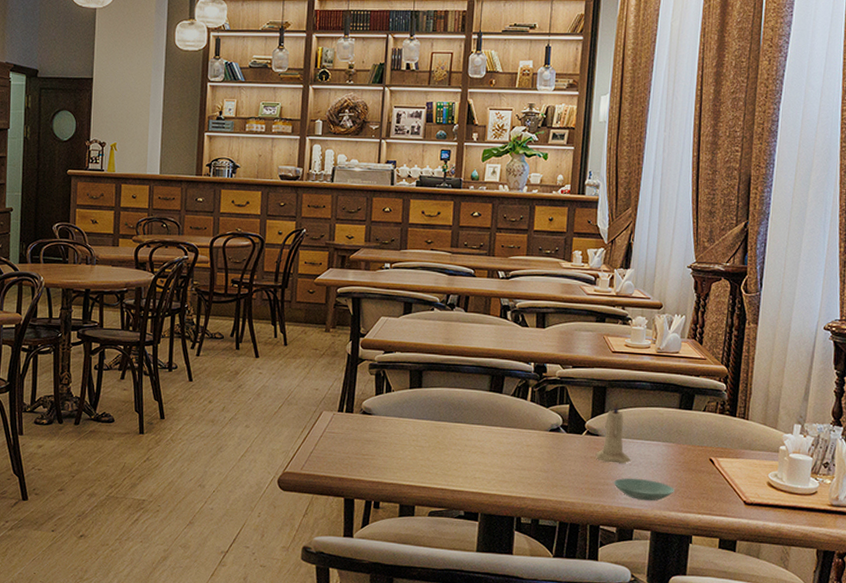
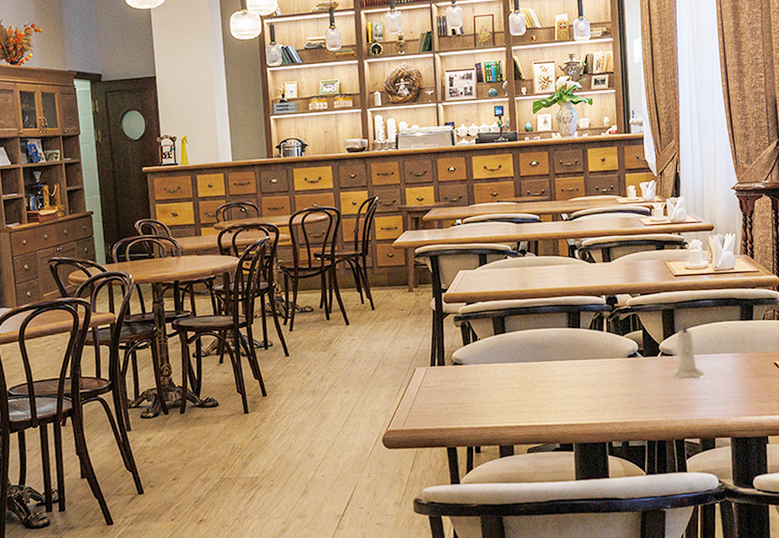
saucer: present [613,478,675,501] -> none [691,390,747,410]

